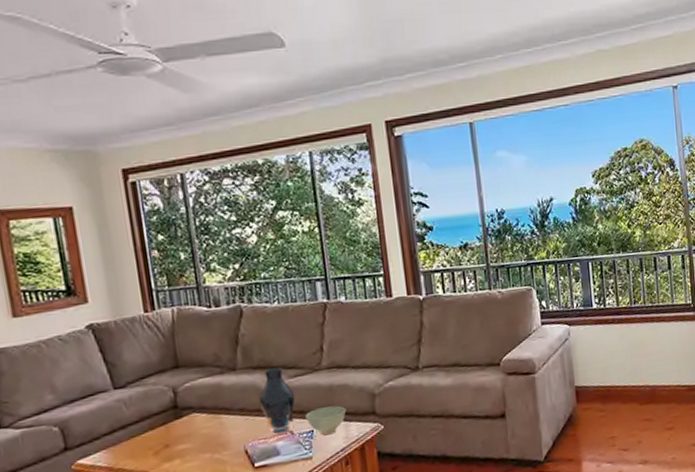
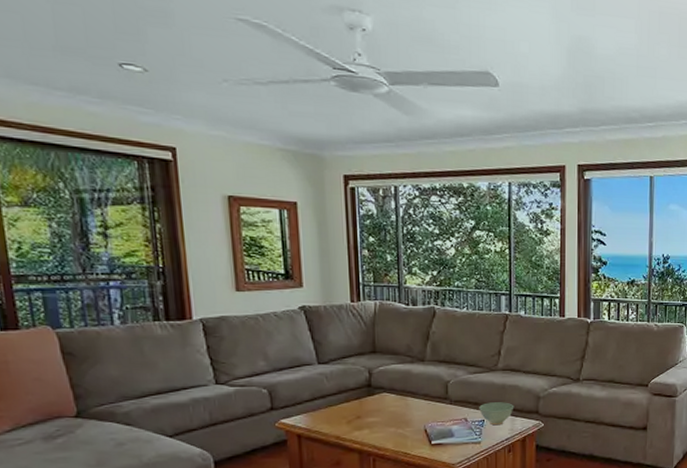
vase: present [259,367,296,434] -> none [441,364,472,420]

